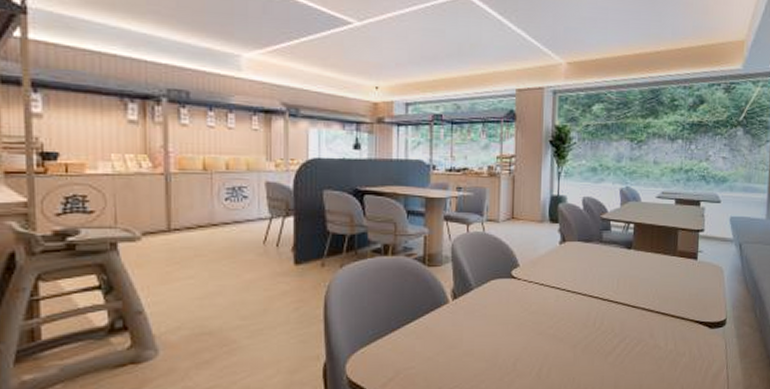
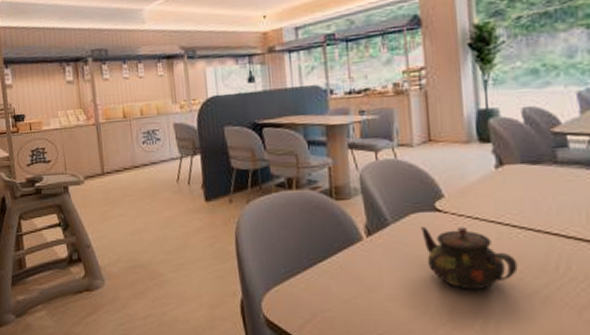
teapot: none [498,290,568,344] -> present [421,226,518,290]

